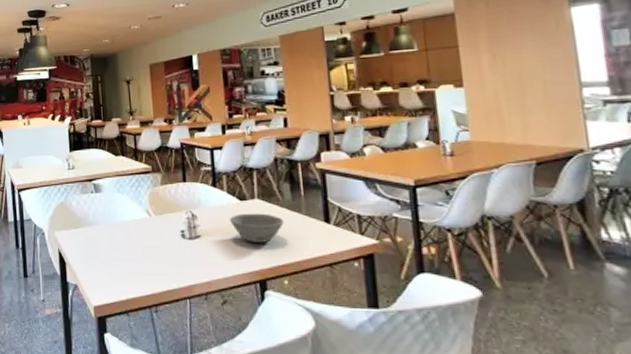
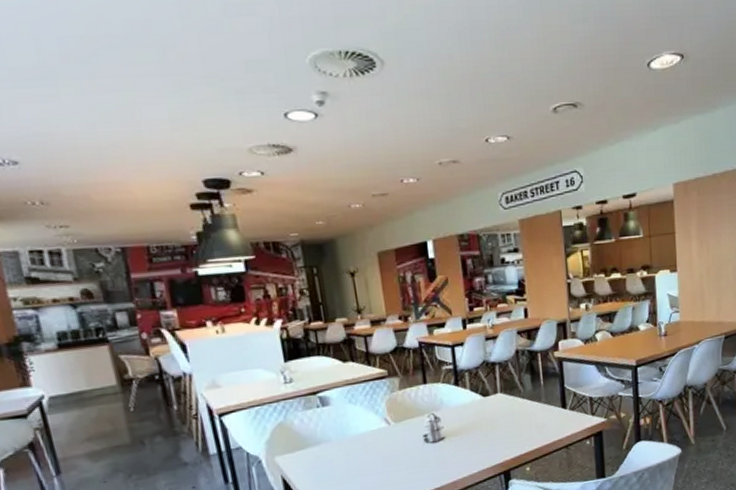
bowl: present [230,213,284,243] -> none [474,406,525,437]

